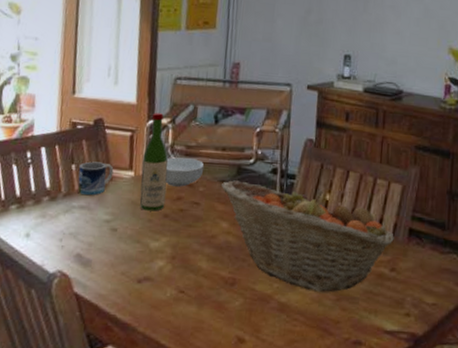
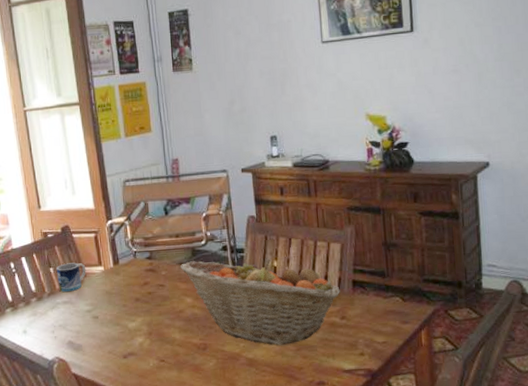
wine bottle: present [139,113,168,211] -> none [108,213,135,298]
cereal bowl: present [165,157,204,187] -> none [129,247,163,274]

